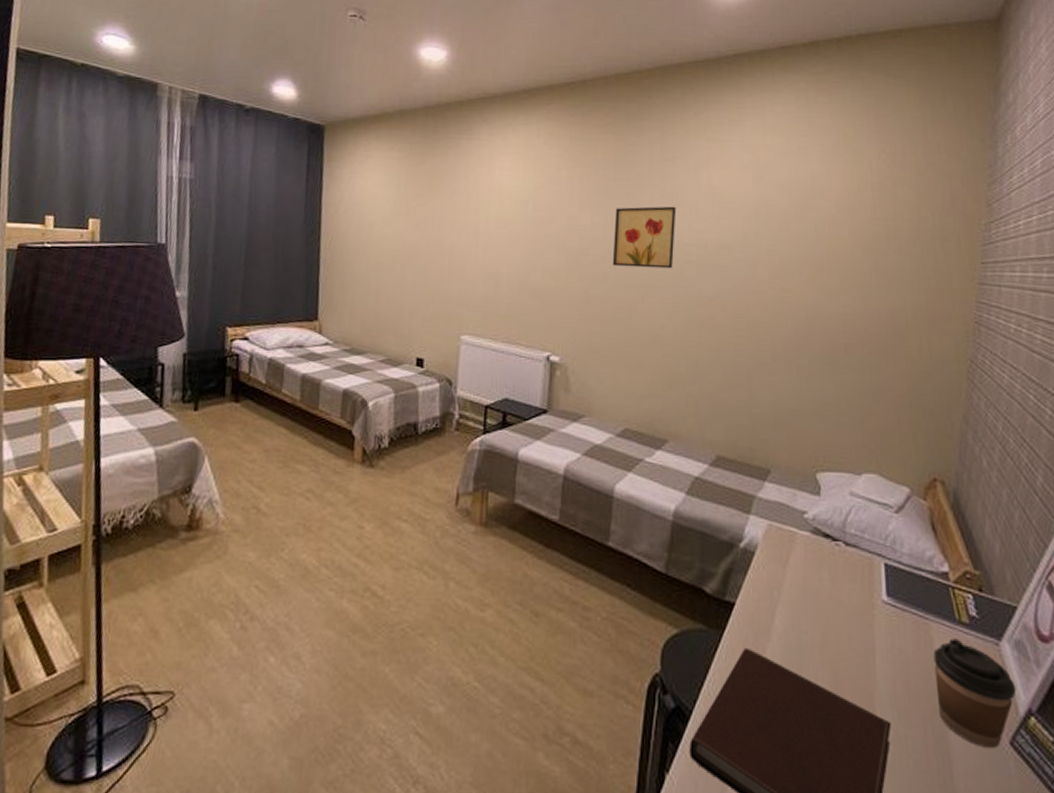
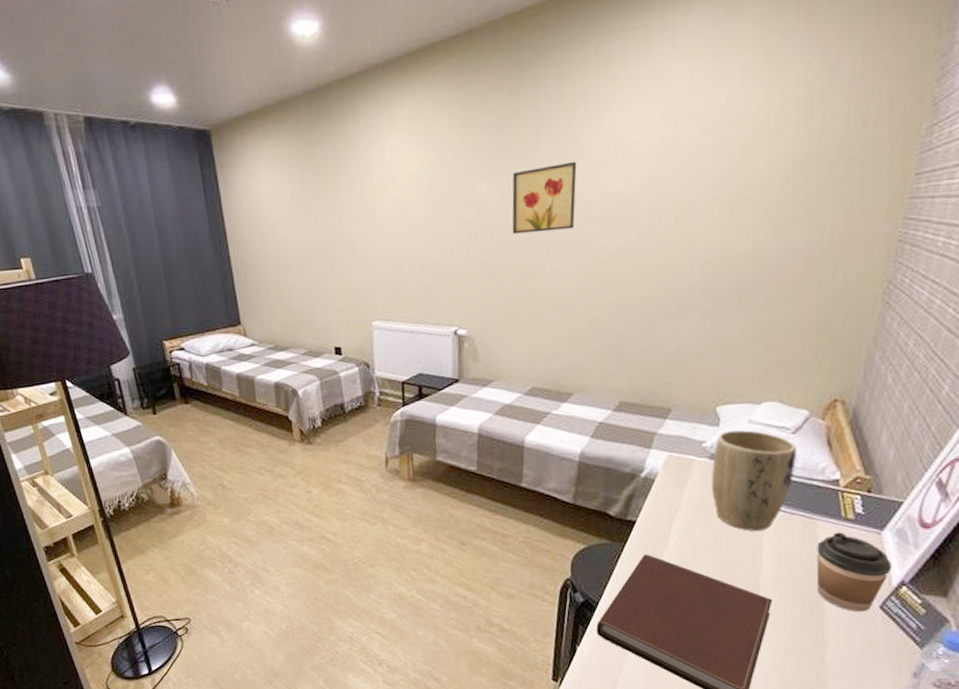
plant pot: none [815,502,902,629] -> present [712,430,796,531]

